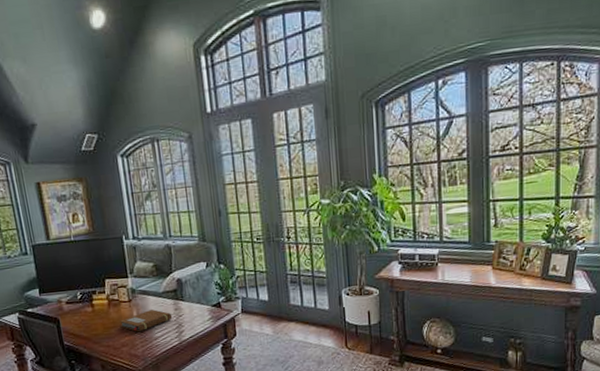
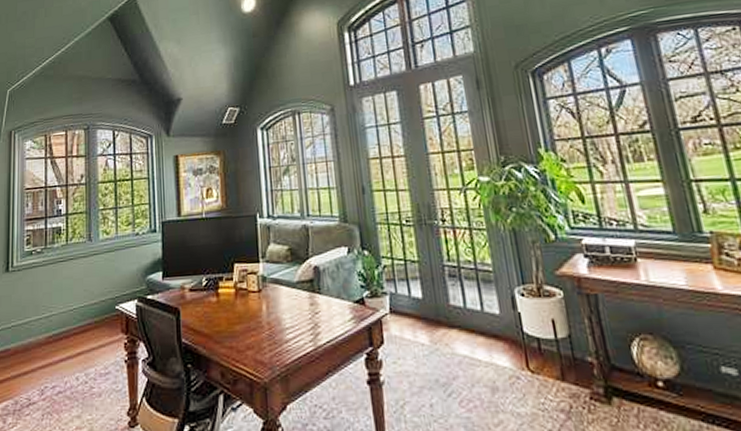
notebook: present [119,309,173,333] -> none [246,303,307,332]

